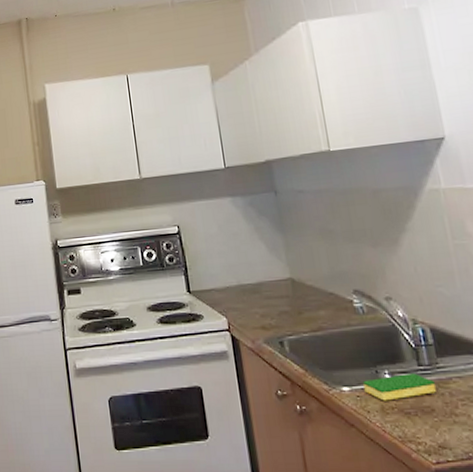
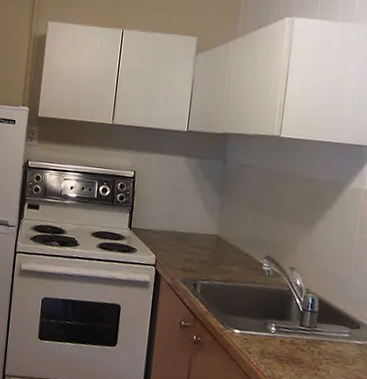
dish sponge: present [363,373,436,401] -> none [251,328,309,350]

